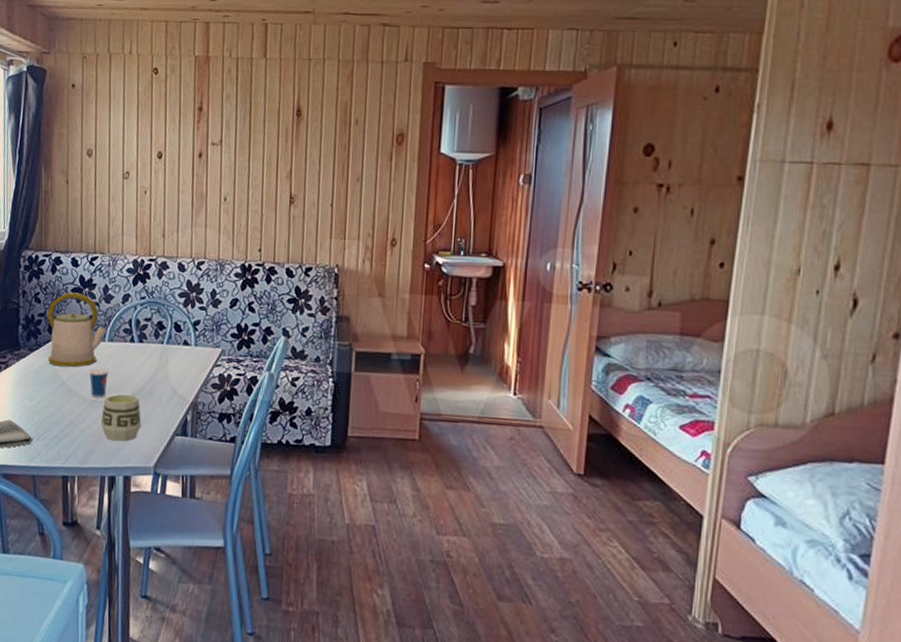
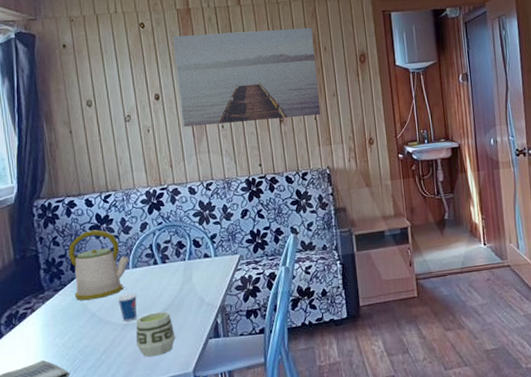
wall art: none [182,87,346,202] -> present [173,27,321,127]

